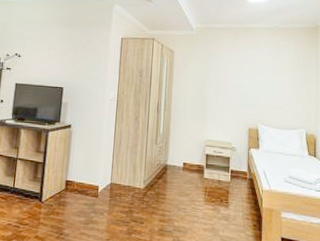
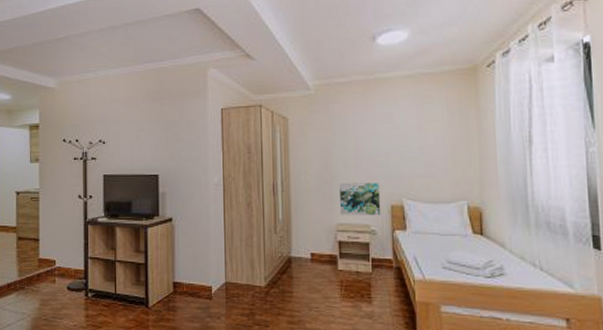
wall art: none [209,107,241,136] -> present [340,183,381,216]

